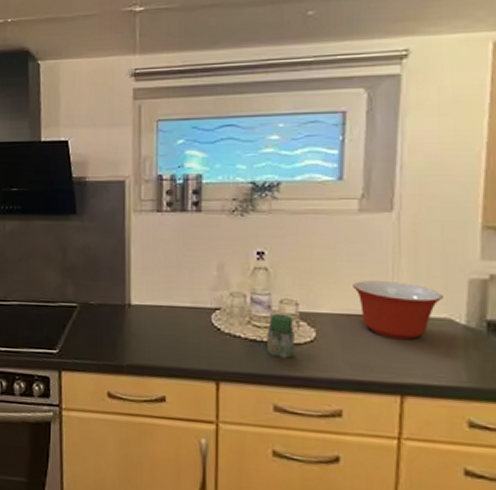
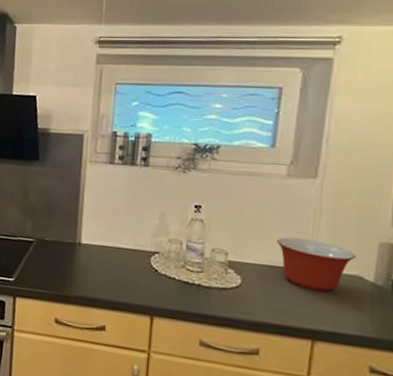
jar: present [267,313,295,359] -> none [197,260,223,301]

